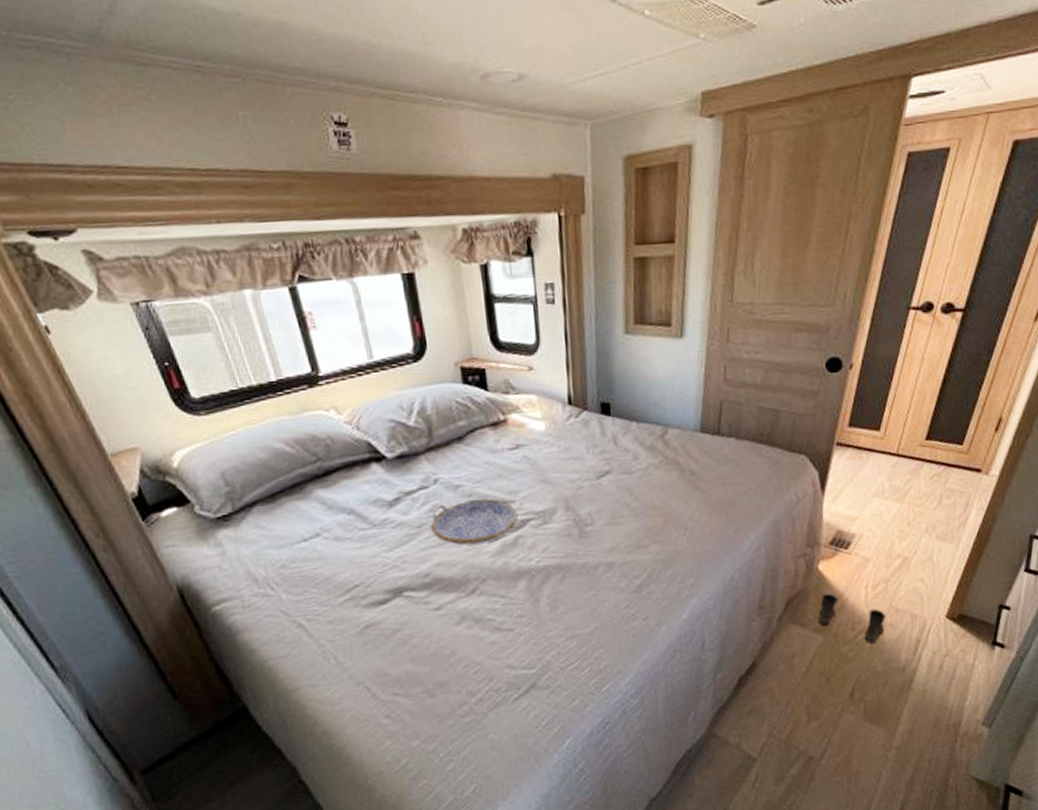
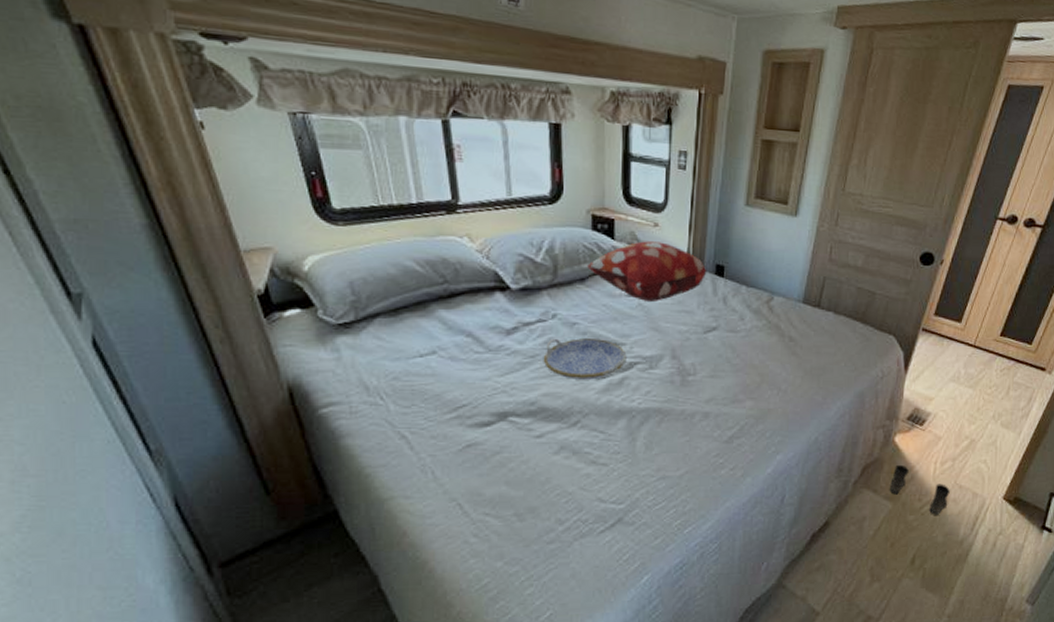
decorative pillow: none [463,386,592,453] -> present [587,241,707,301]

